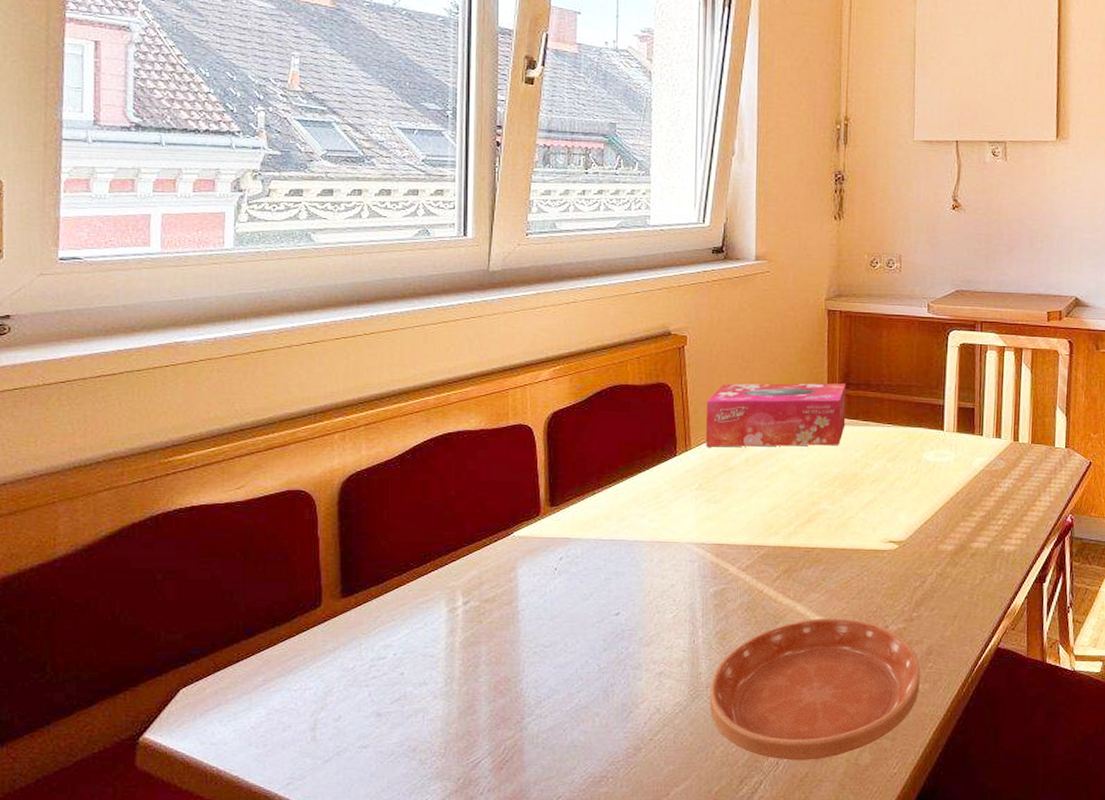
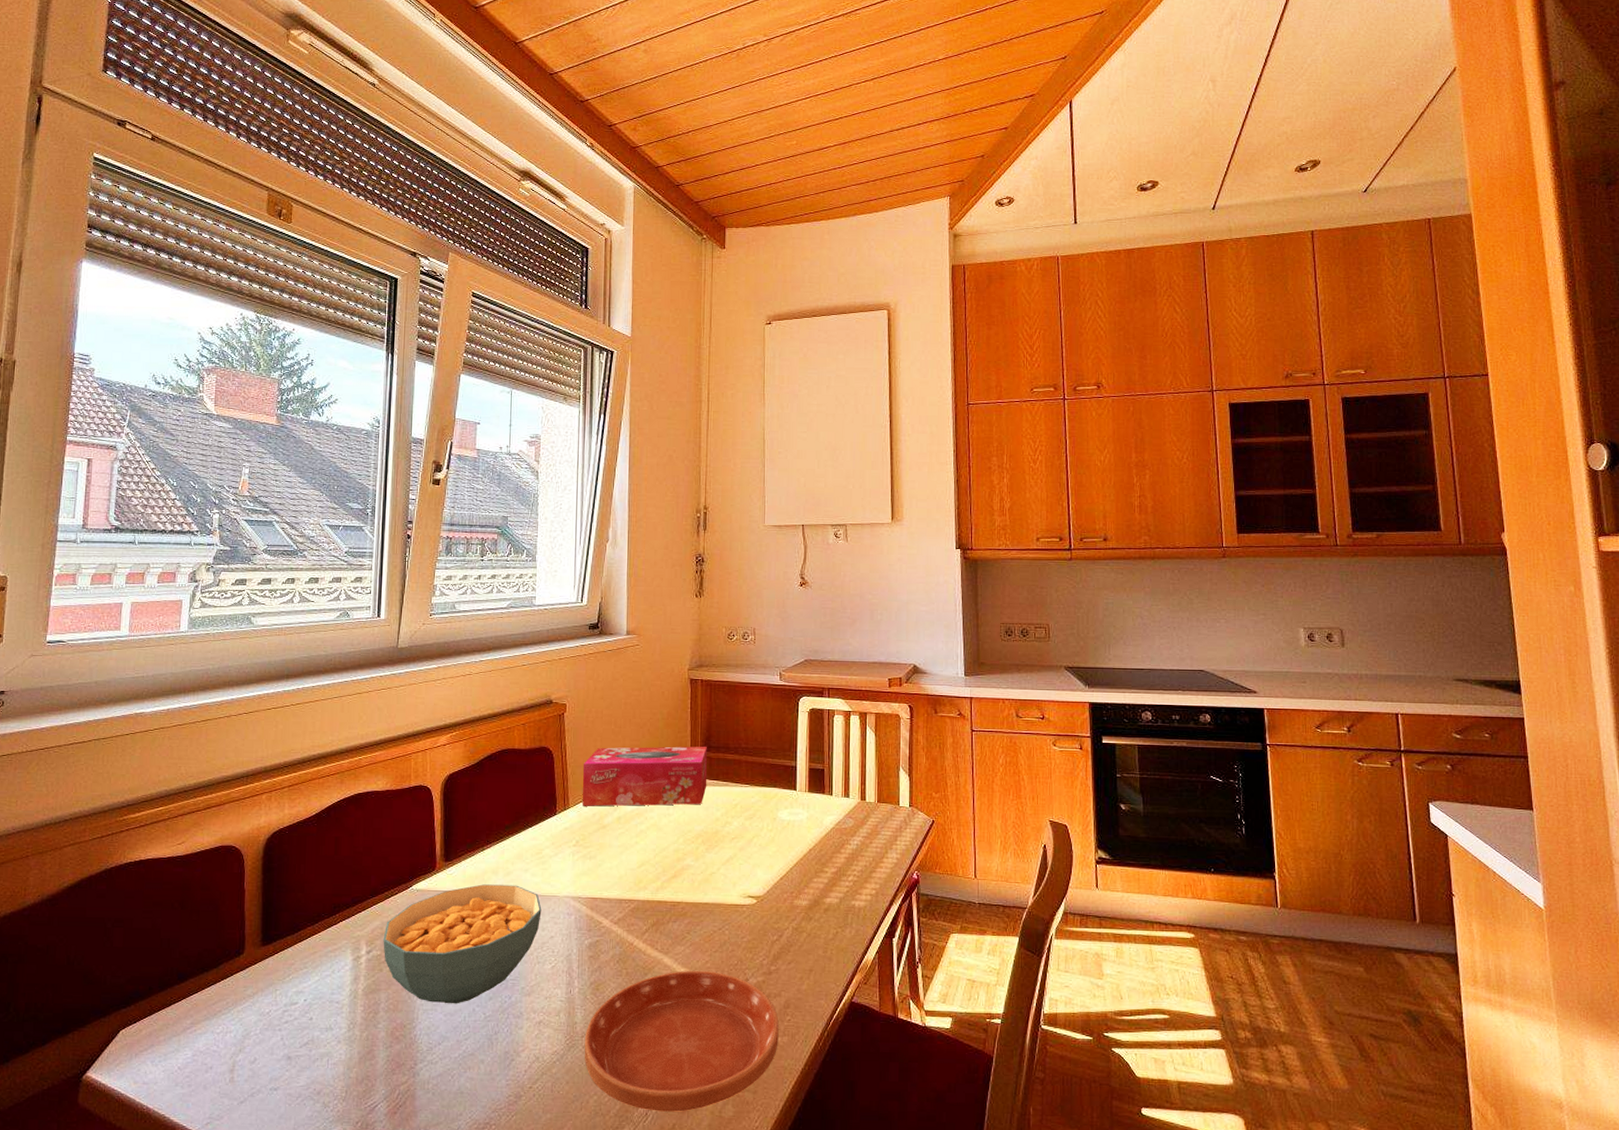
cereal bowl: none [482,530,661,656] -> present [383,884,542,1004]

